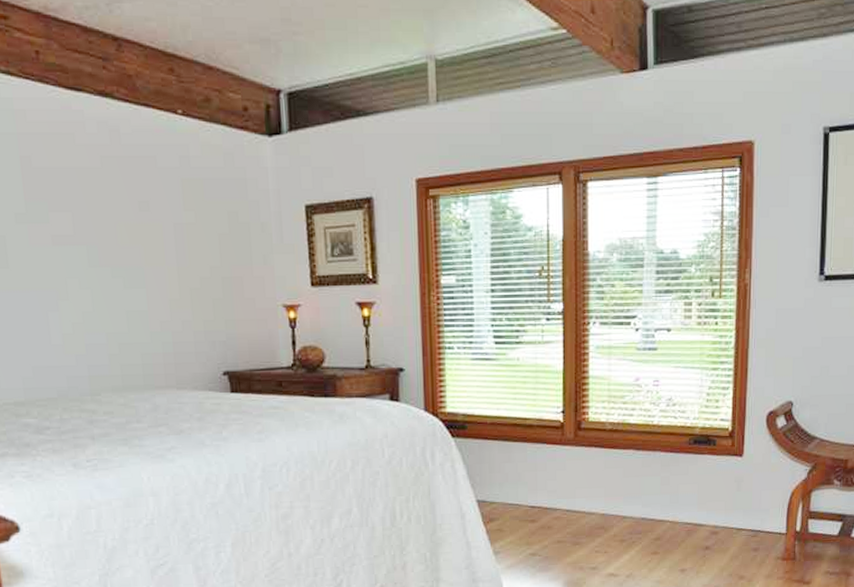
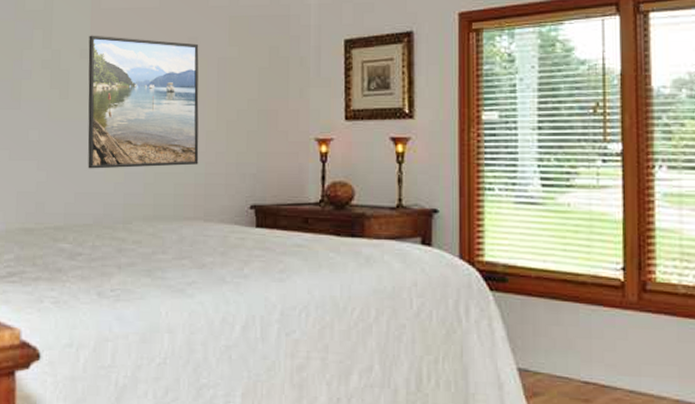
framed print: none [23,197,165,342] -> present [87,35,199,169]

